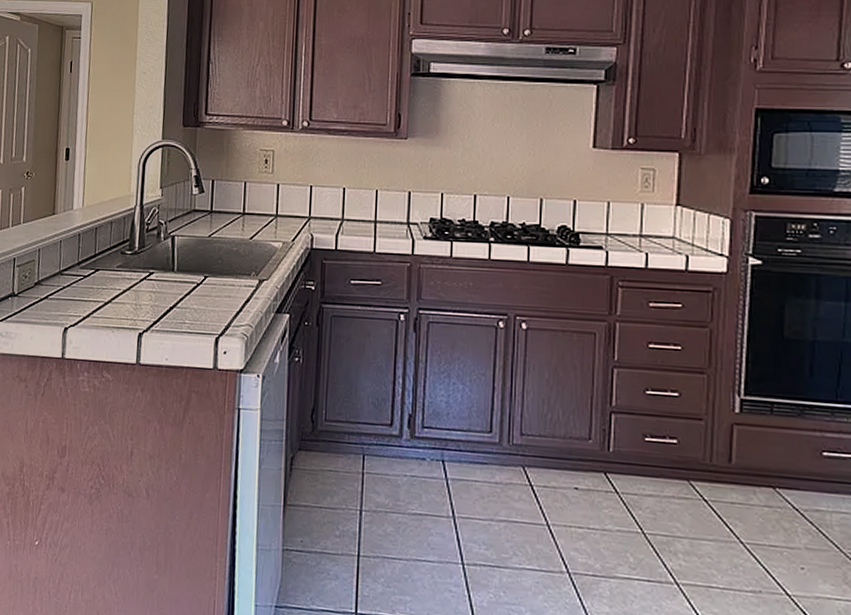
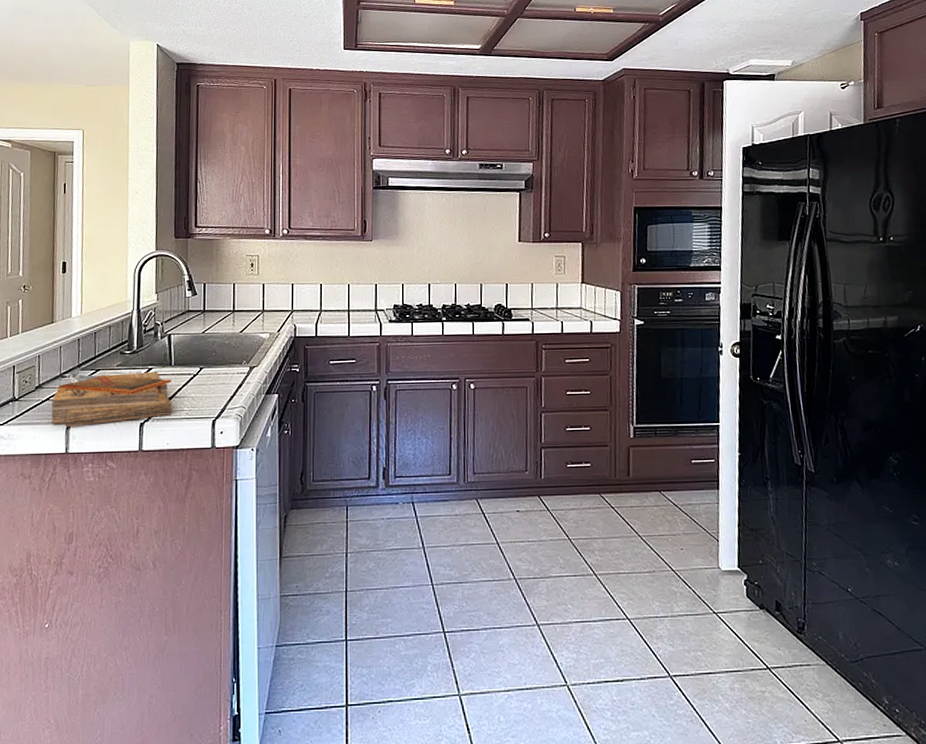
clipboard: none [49,270,174,331] -> present [51,371,172,427]

